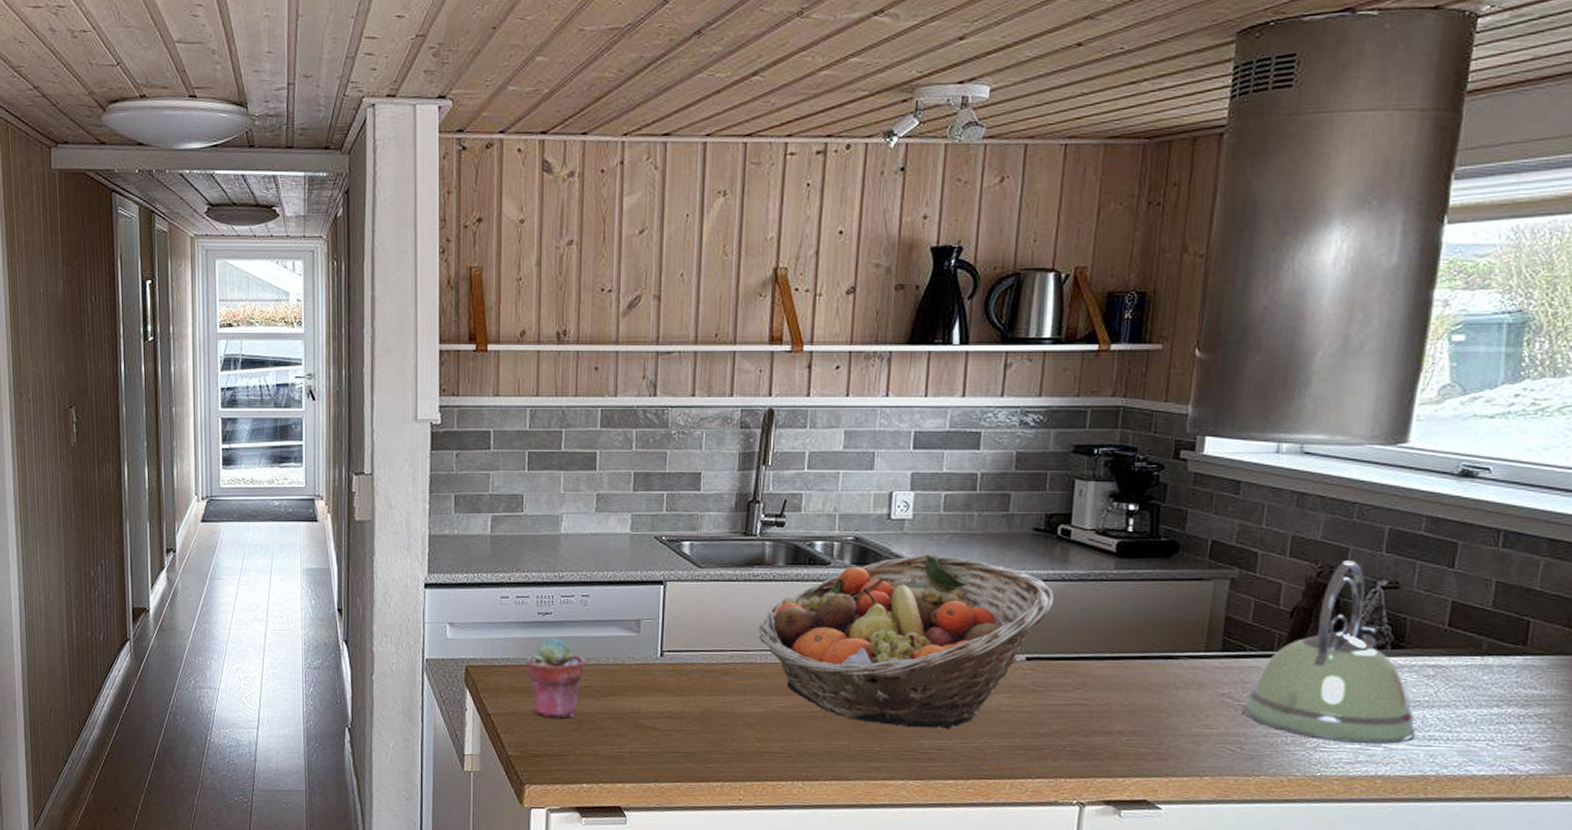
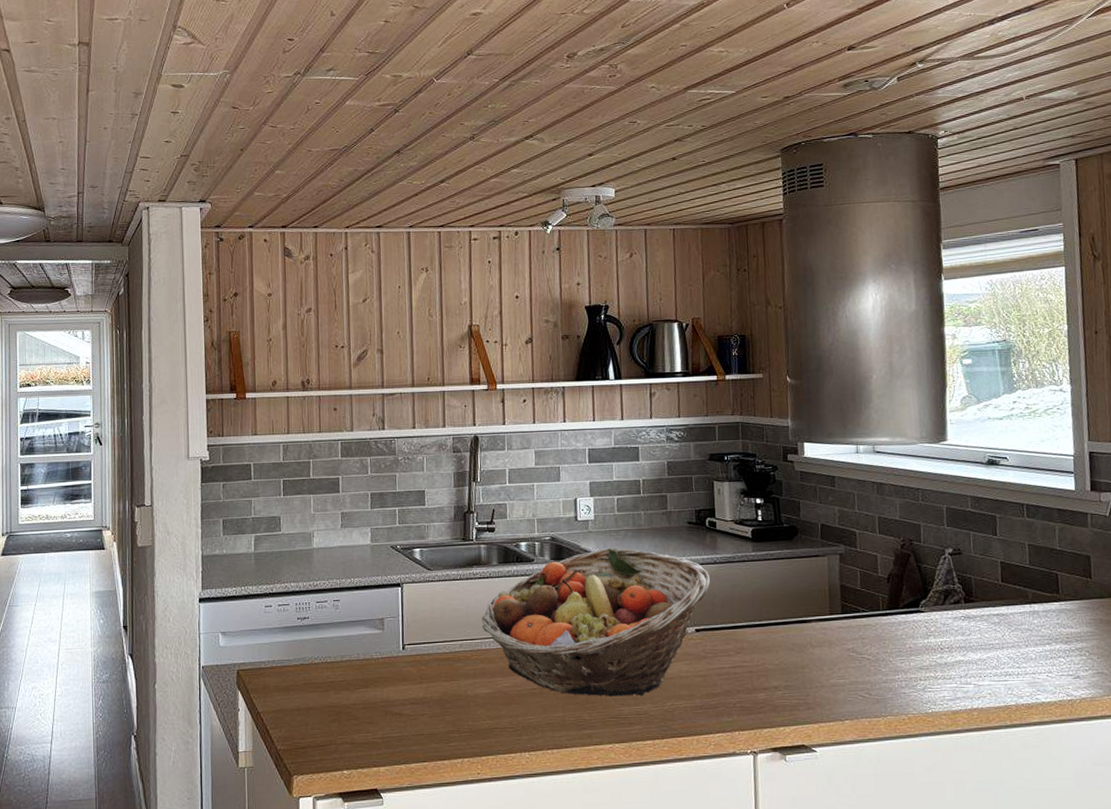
potted succulent: present [525,638,586,719] -> none [288,639,340,712]
kettle: present [1243,560,1416,744] -> none [865,534,995,682]

